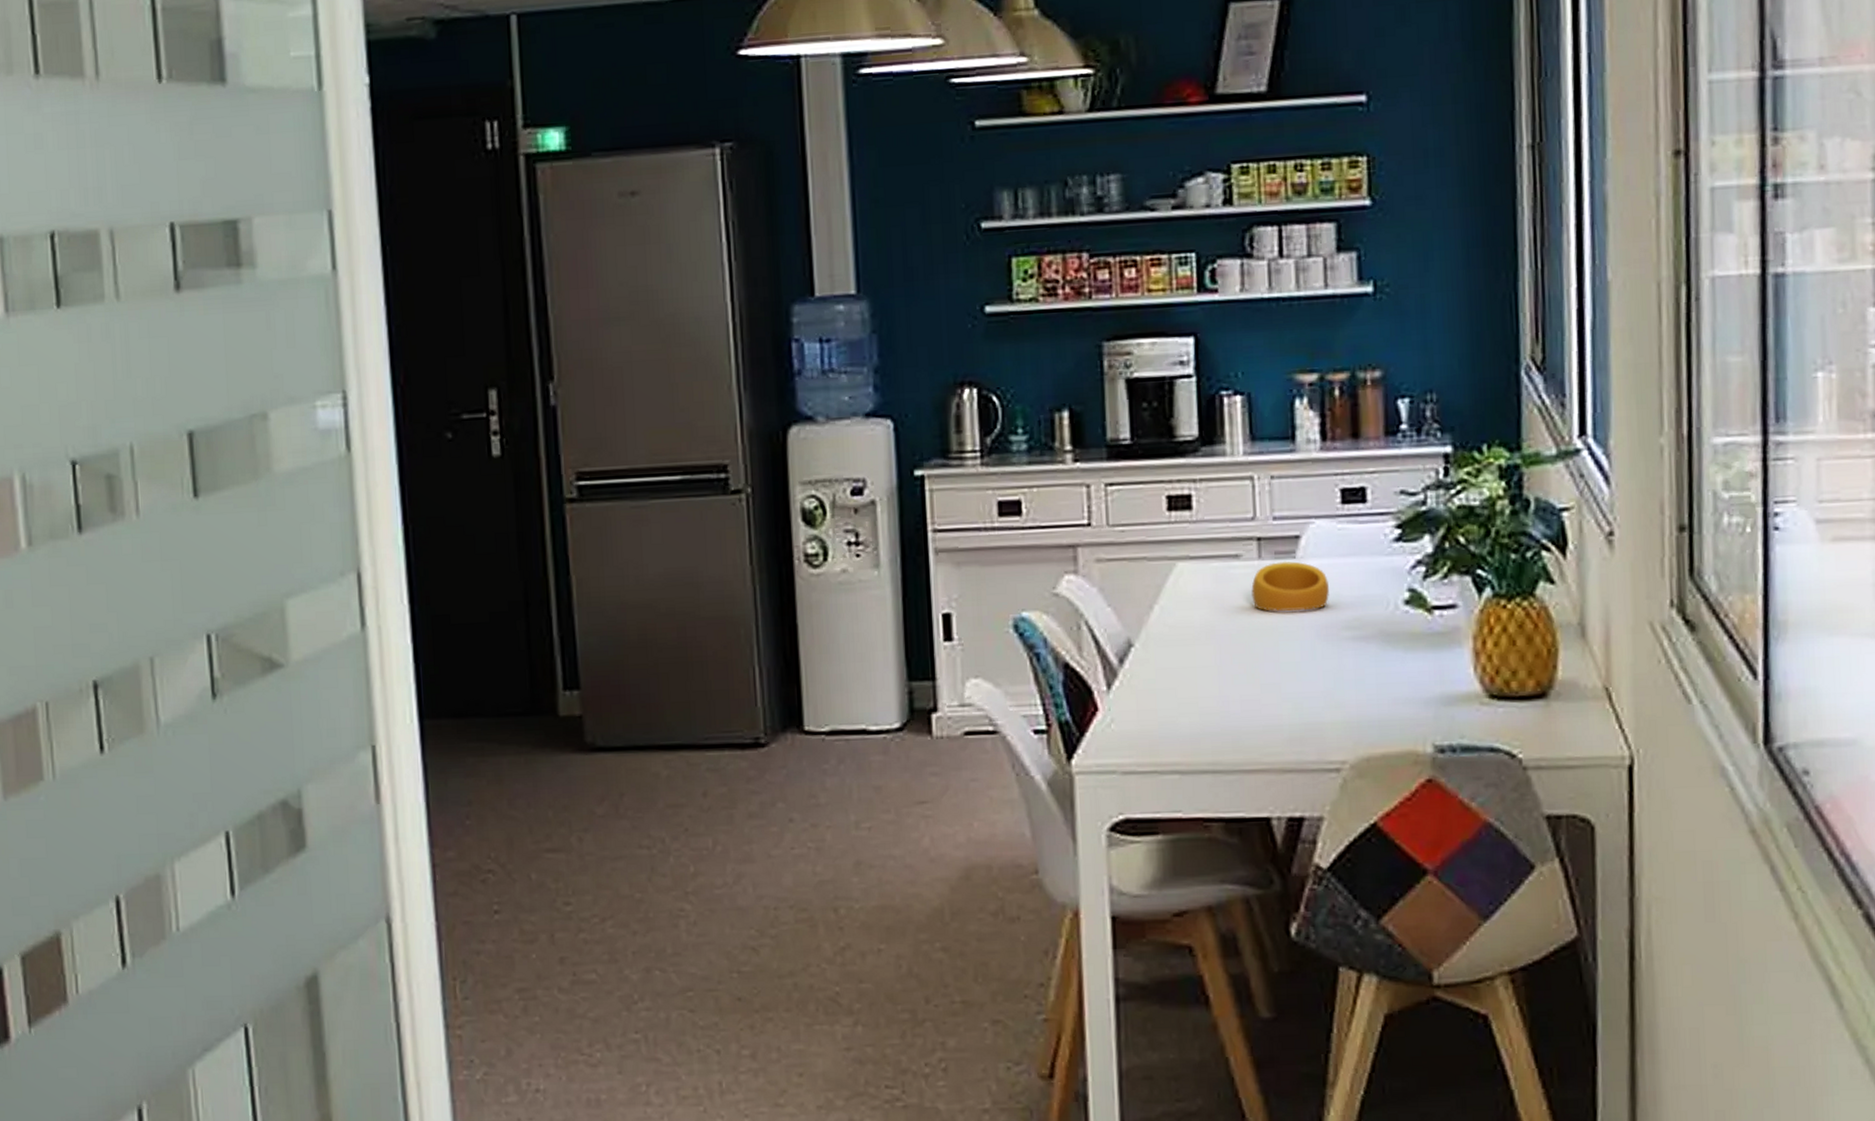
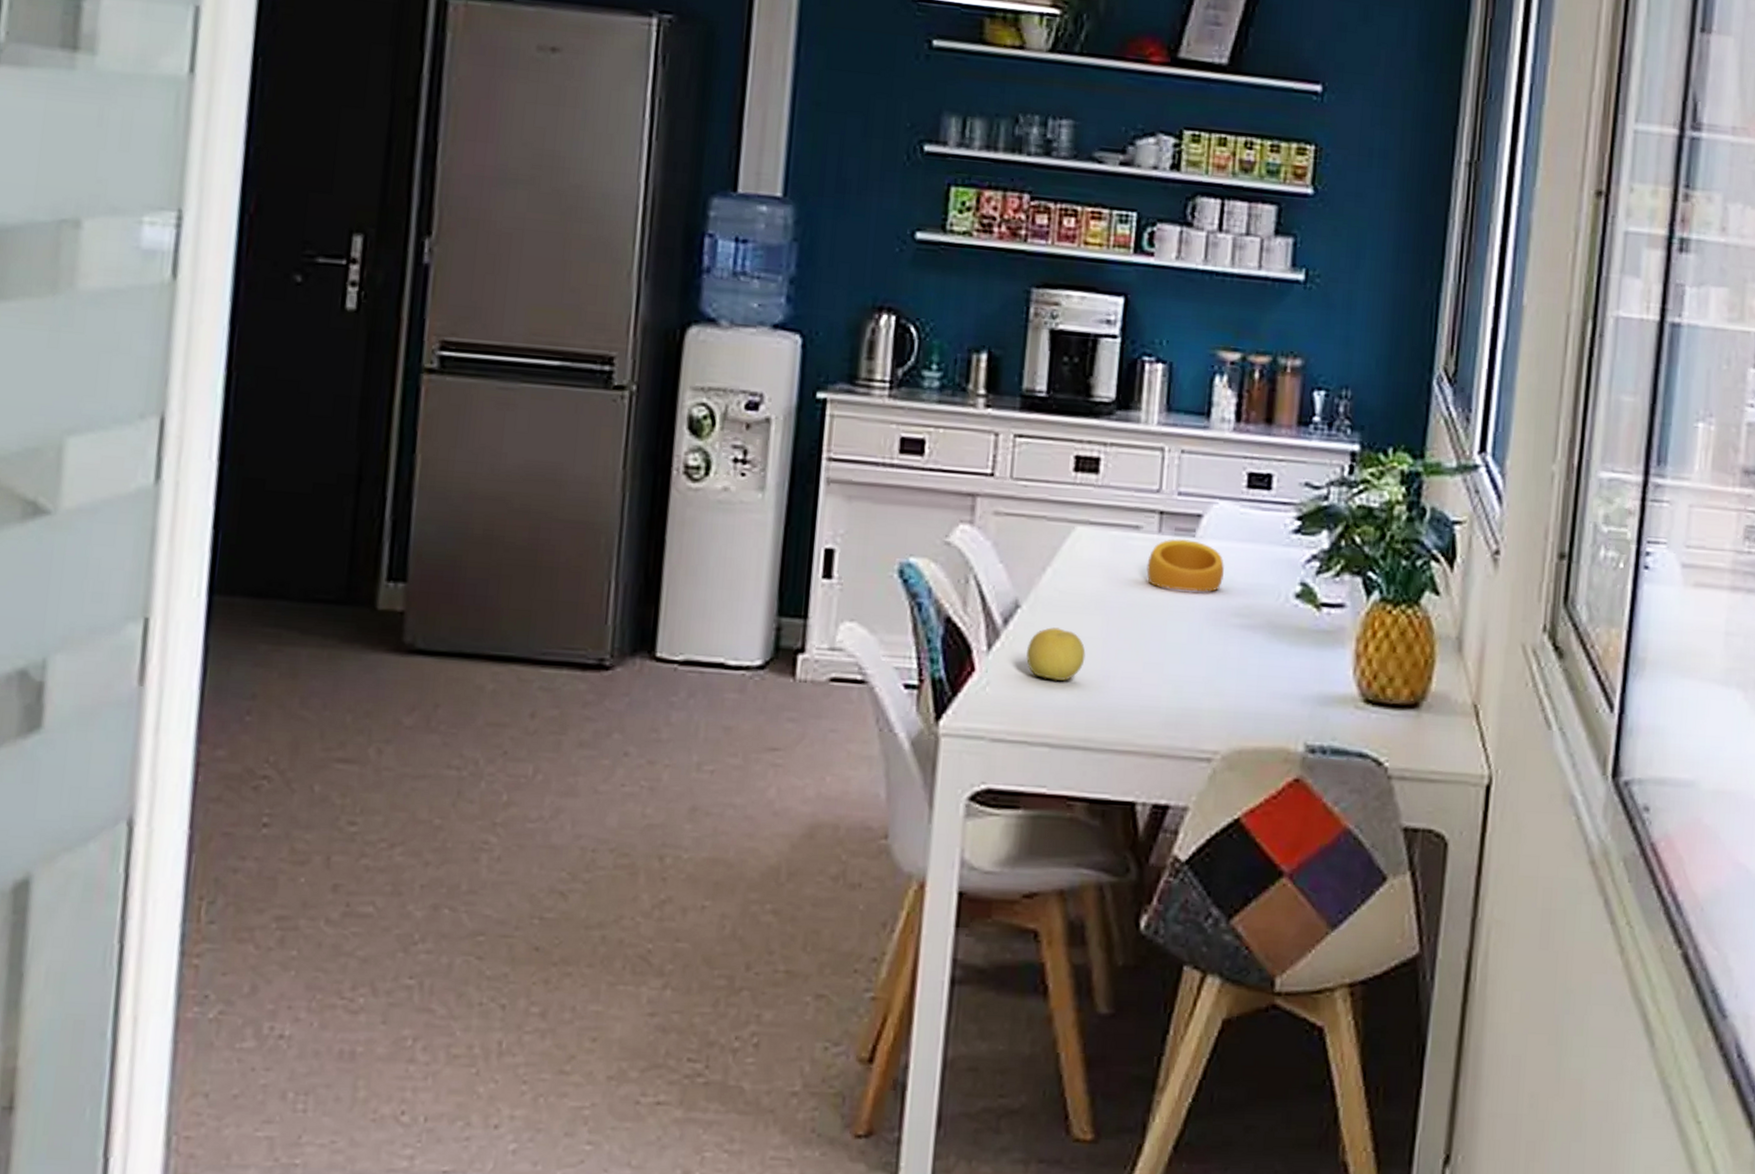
fruit: none [1145,661,1203,712] -> present [1026,627,1086,681]

